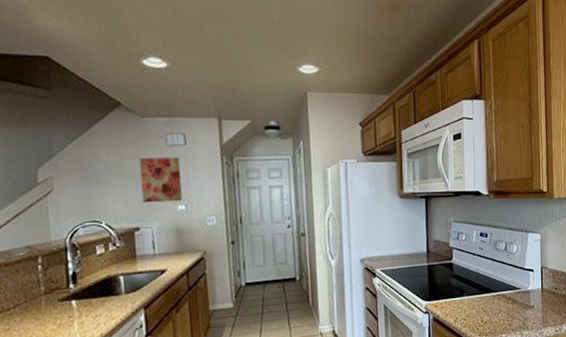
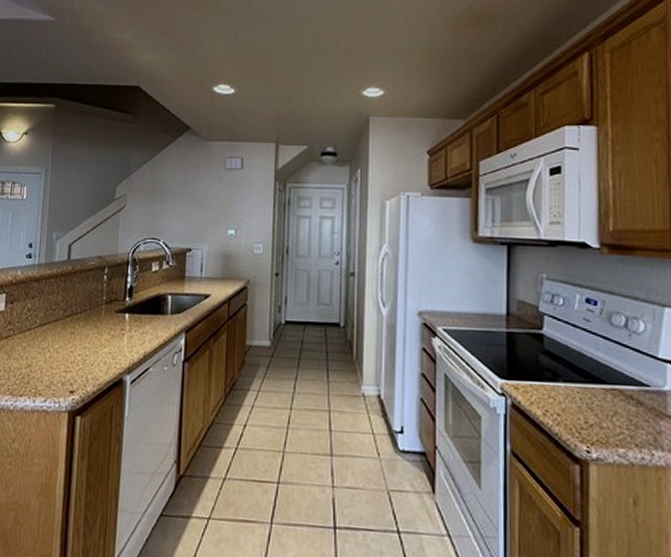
wall art: present [139,157,183,204] -> none [197,180,236,226]

